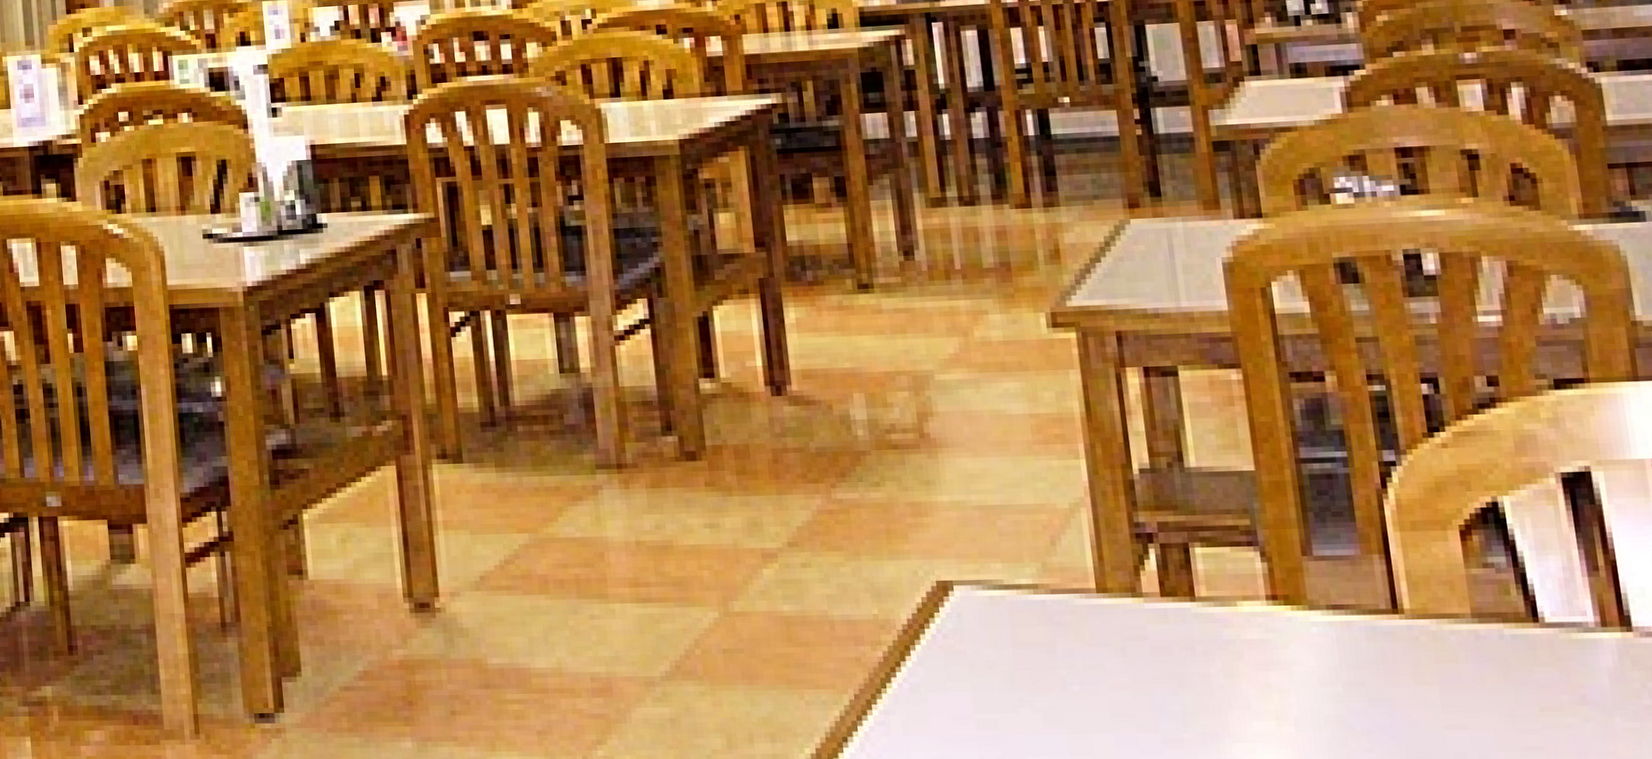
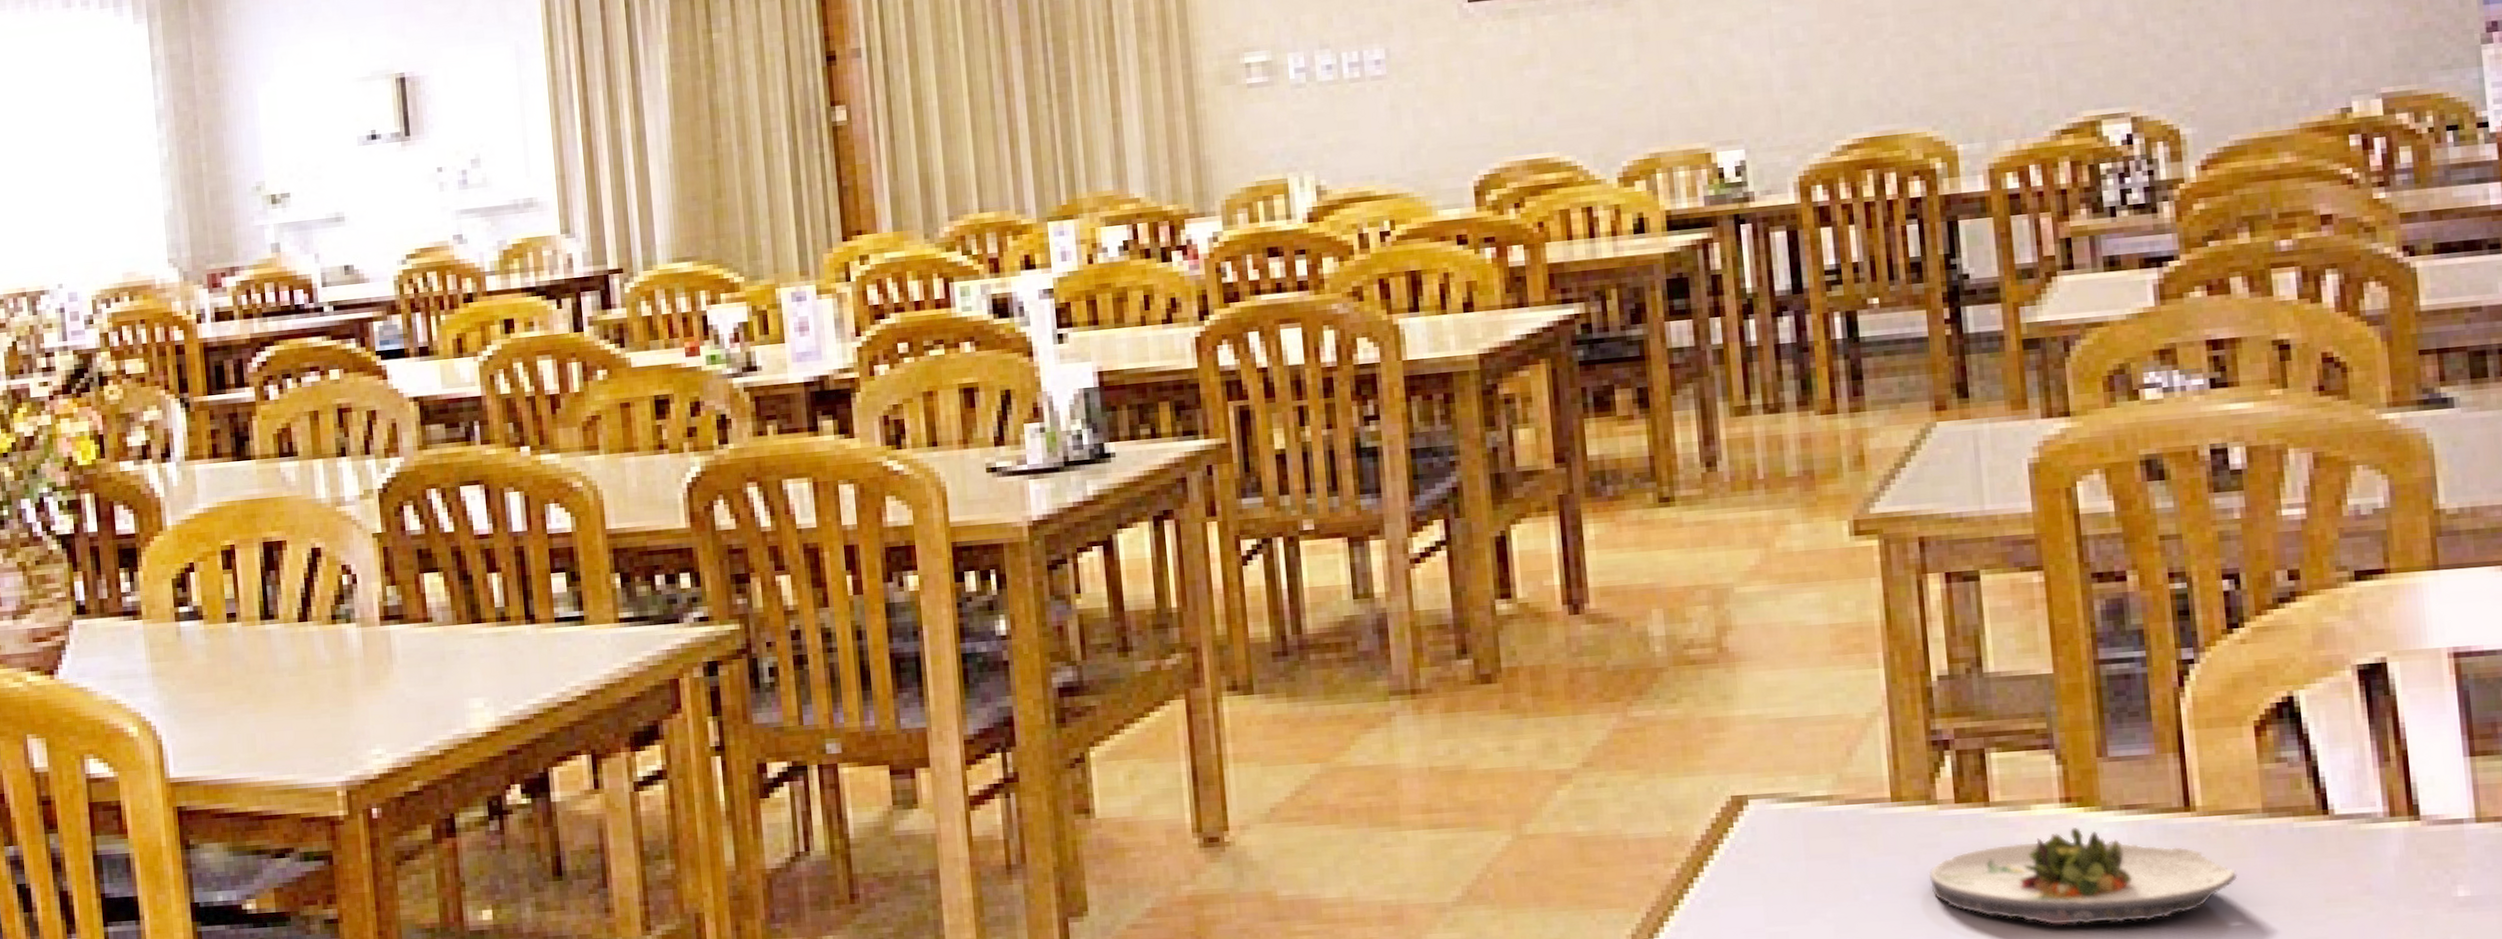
salad plate: none [1136,624,1449,724] -> present [1928,826,2238,925]

